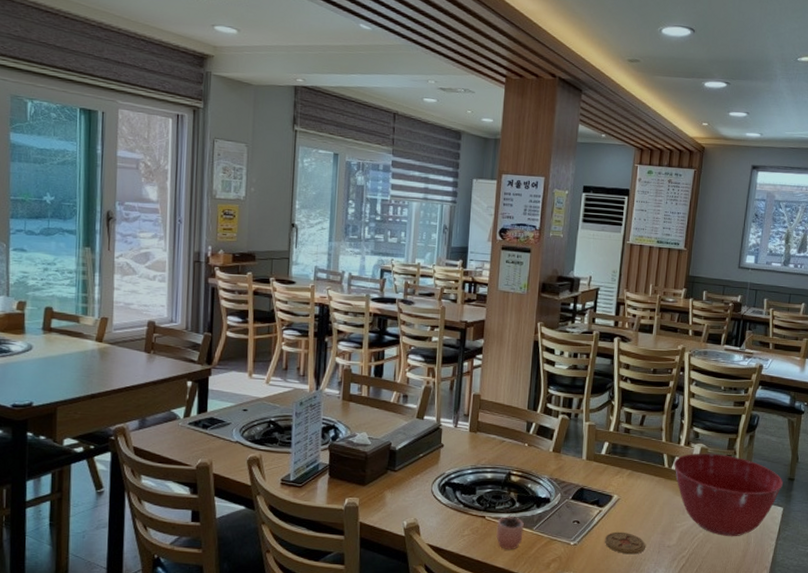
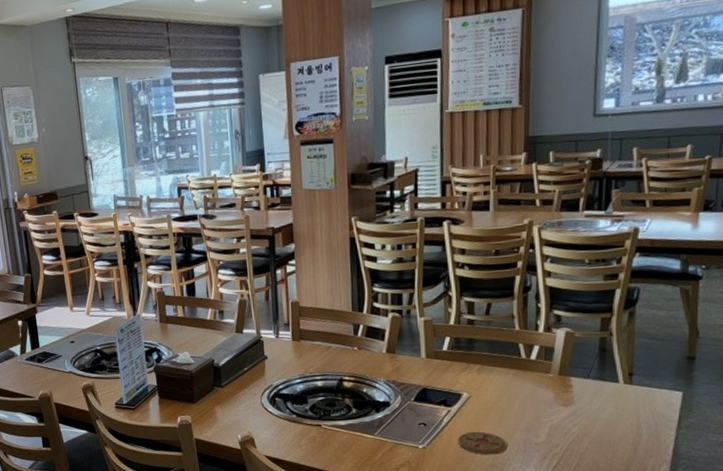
cocoa: present [496,502,524,550] -> none [334,409,365,458]
mixing bowl: present [673,453,783,537] -> none [532,337,680,429]

